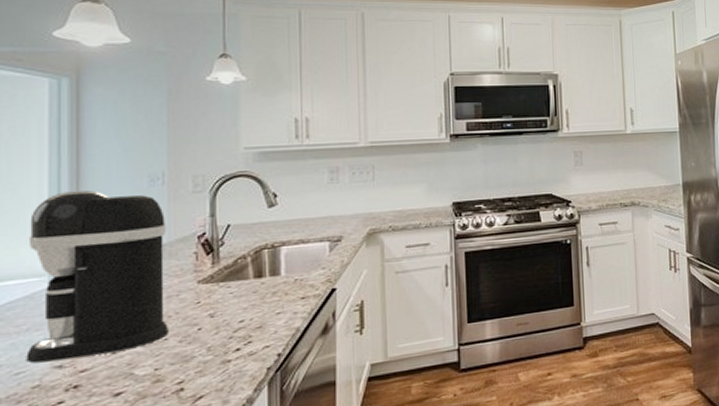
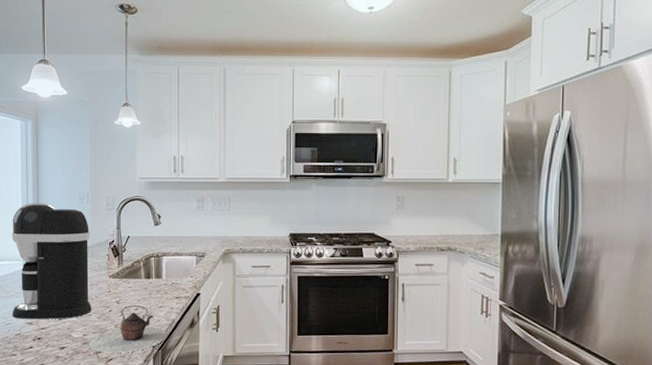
teapot: none [163,315,290,391] -> present [89,305,168,353]

